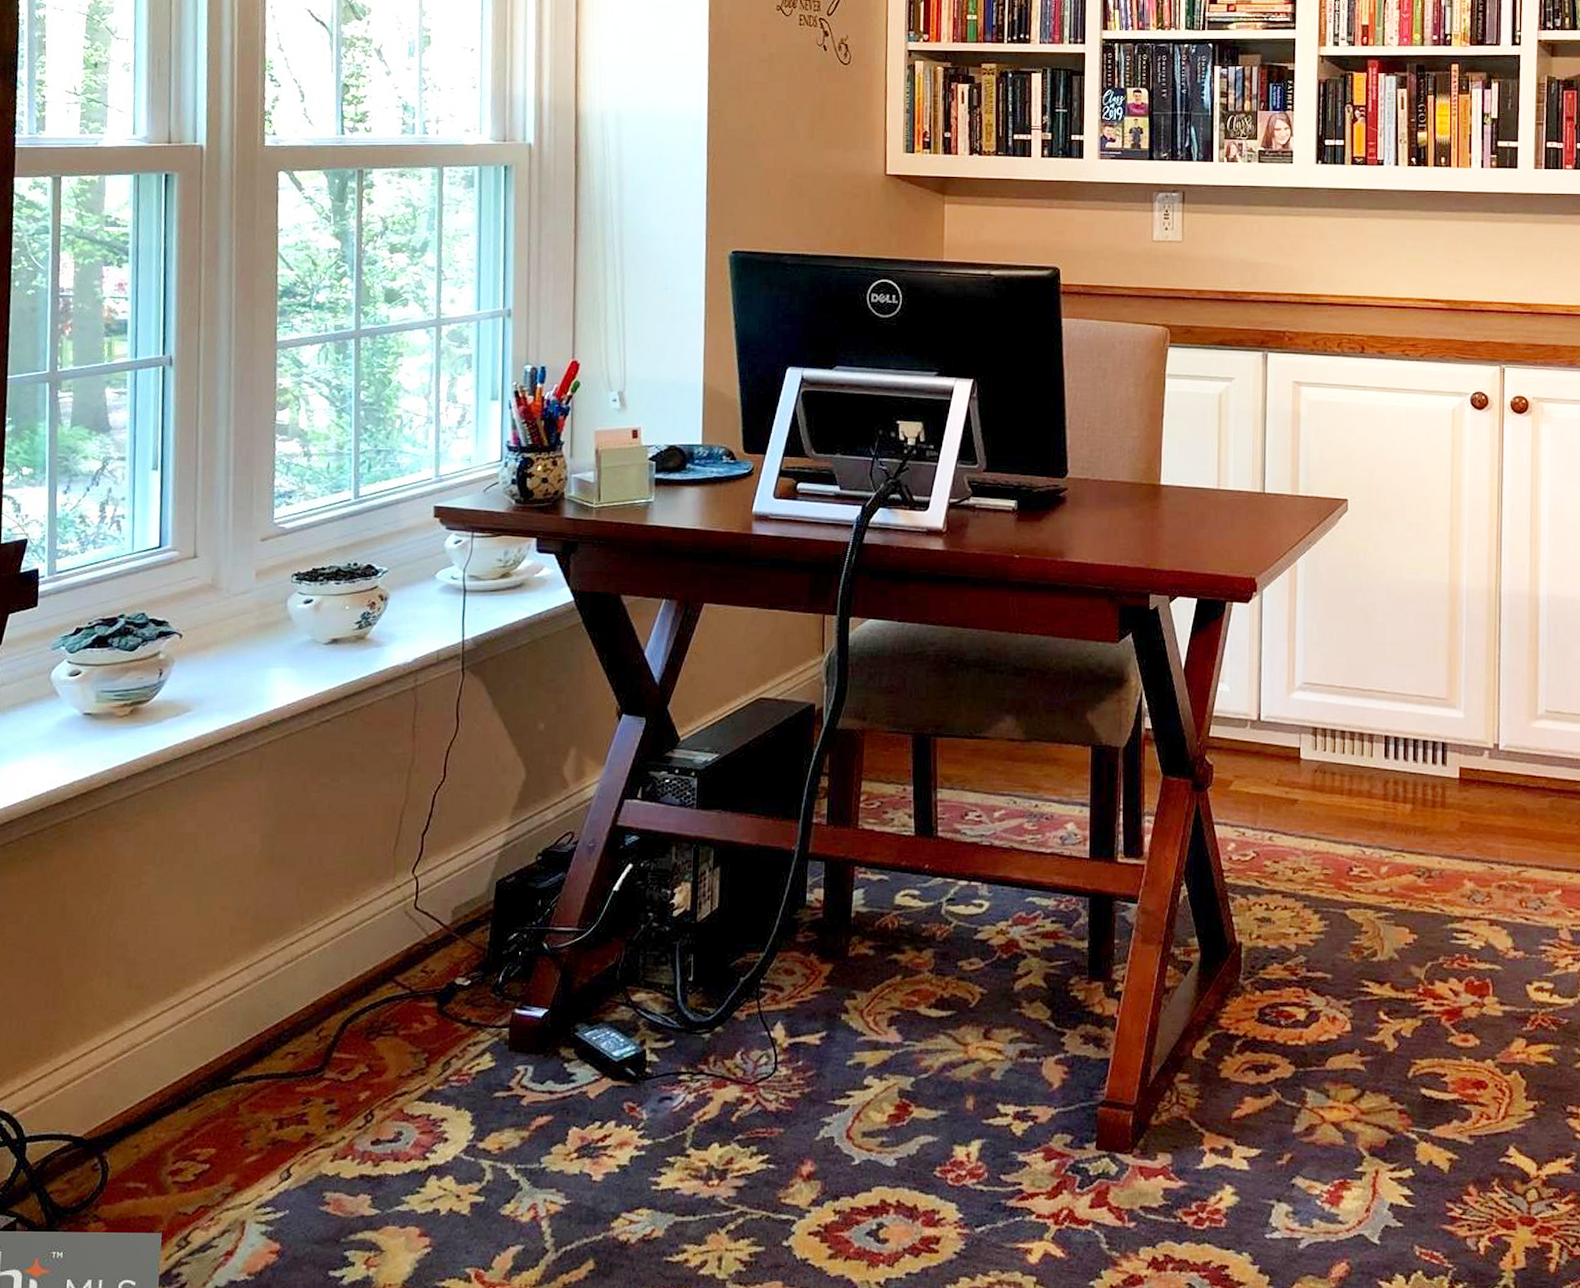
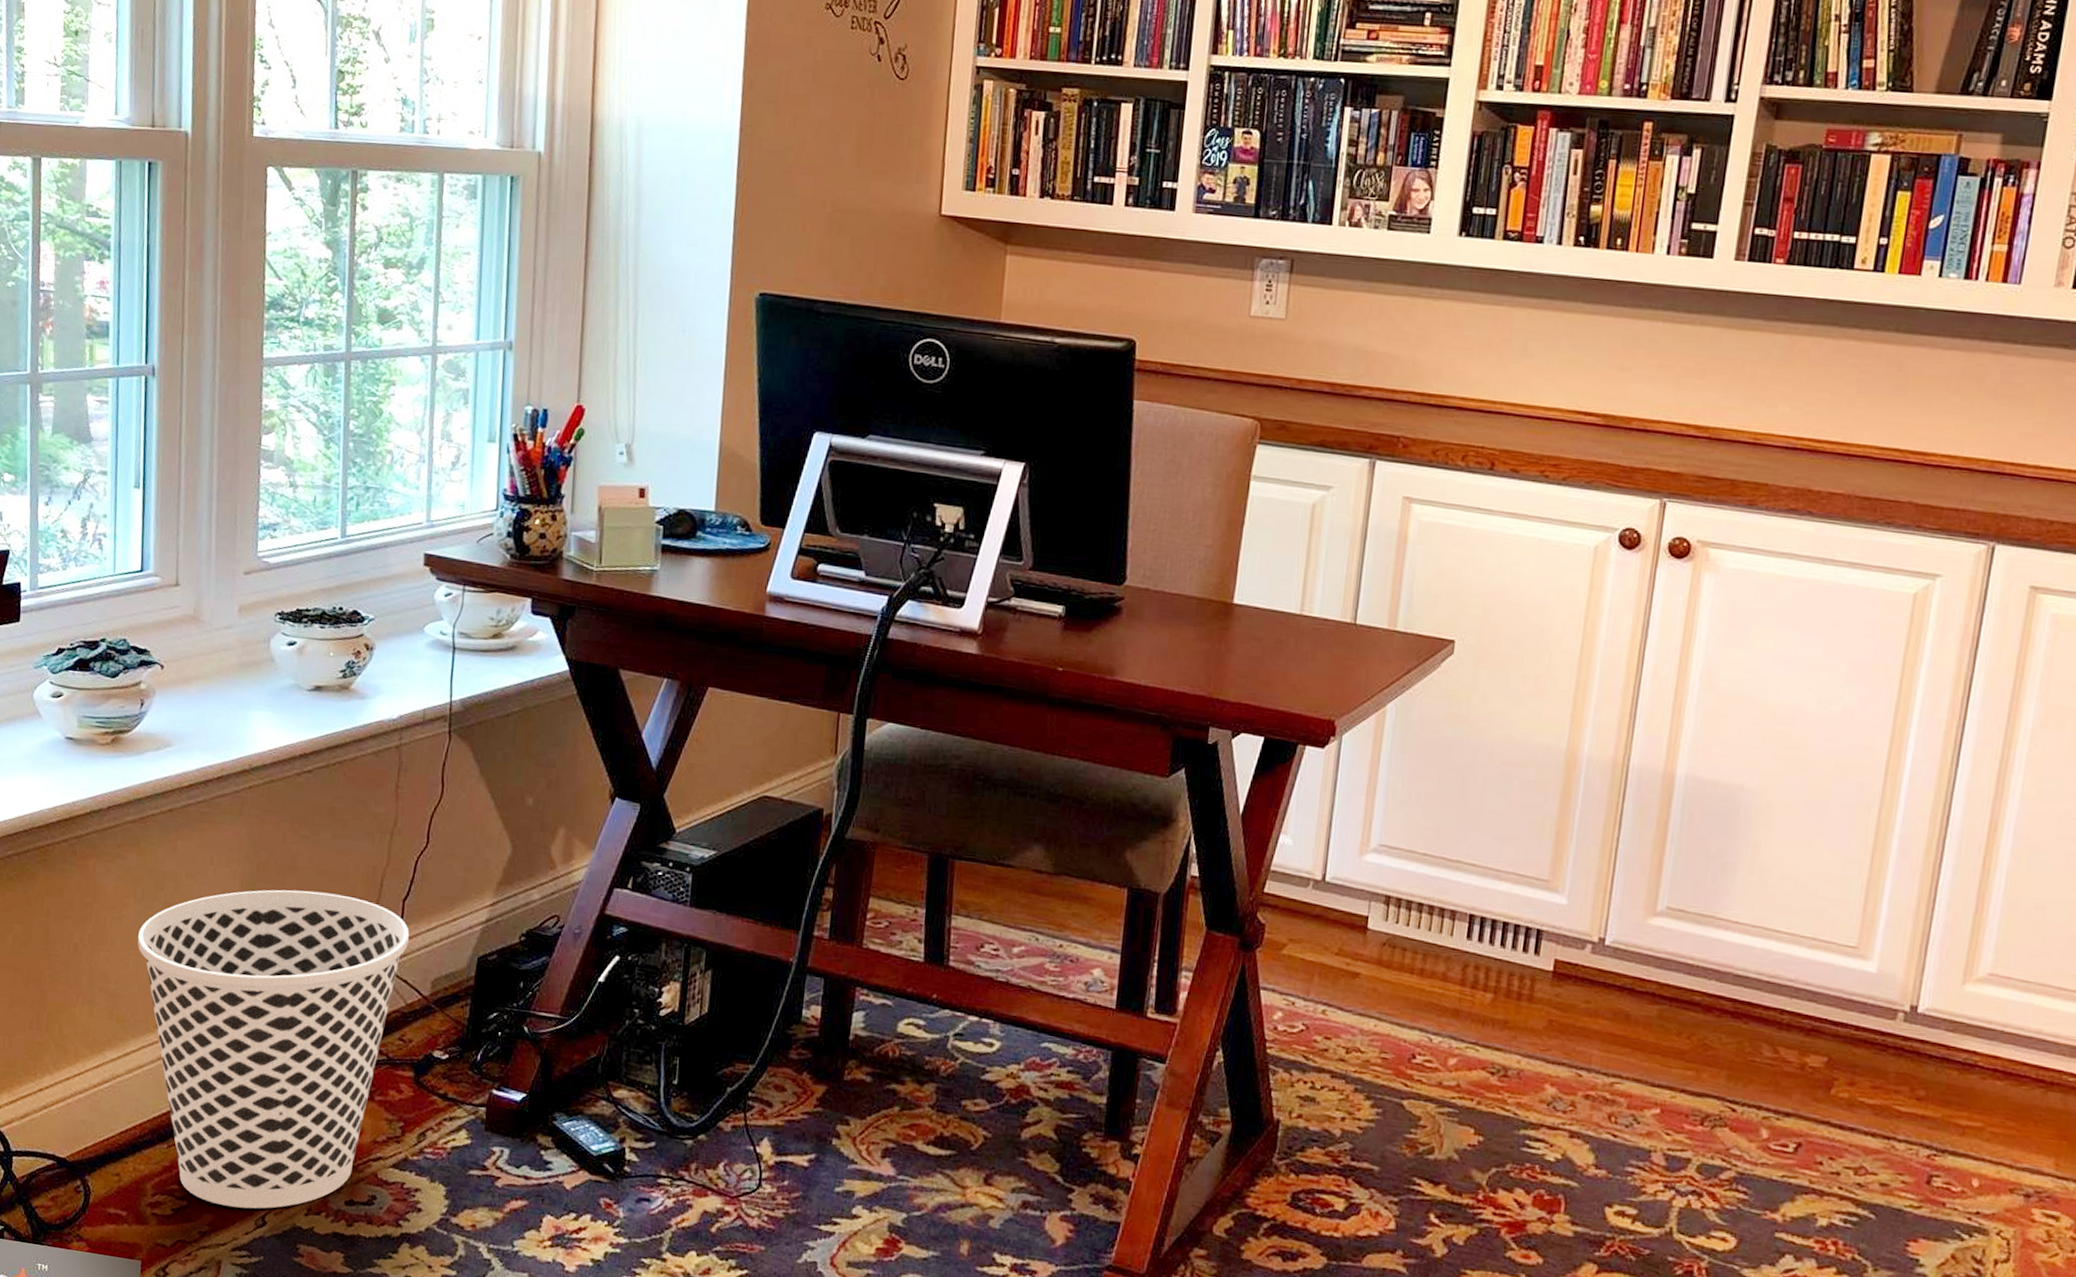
wastebasket: none [157,836,430,1163] -> present [137,889,410,1209]

